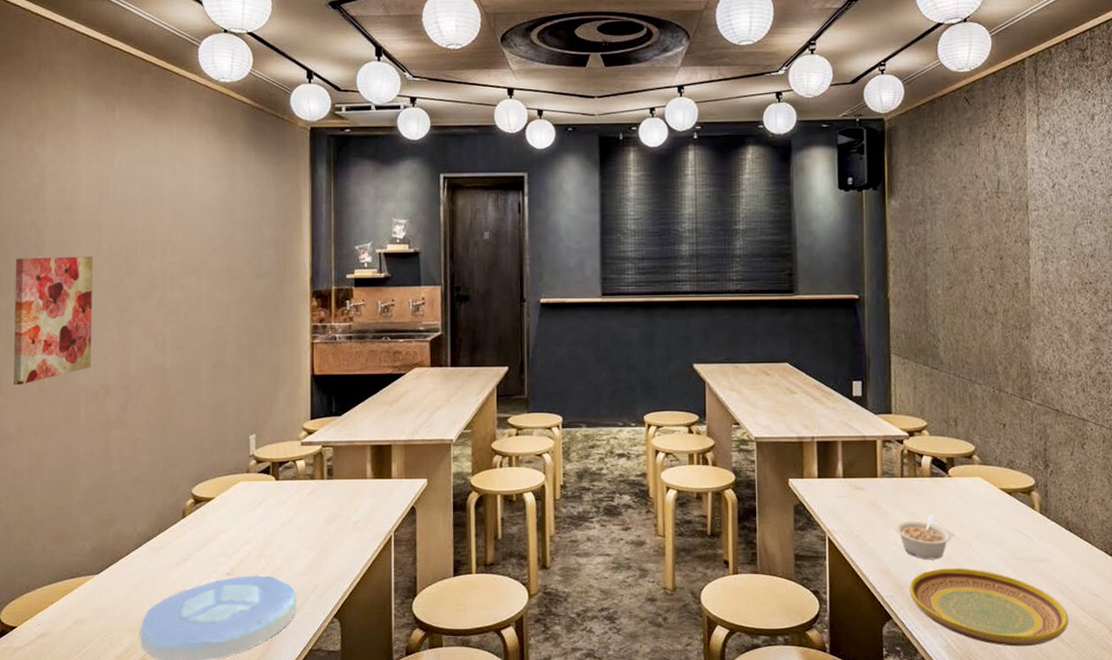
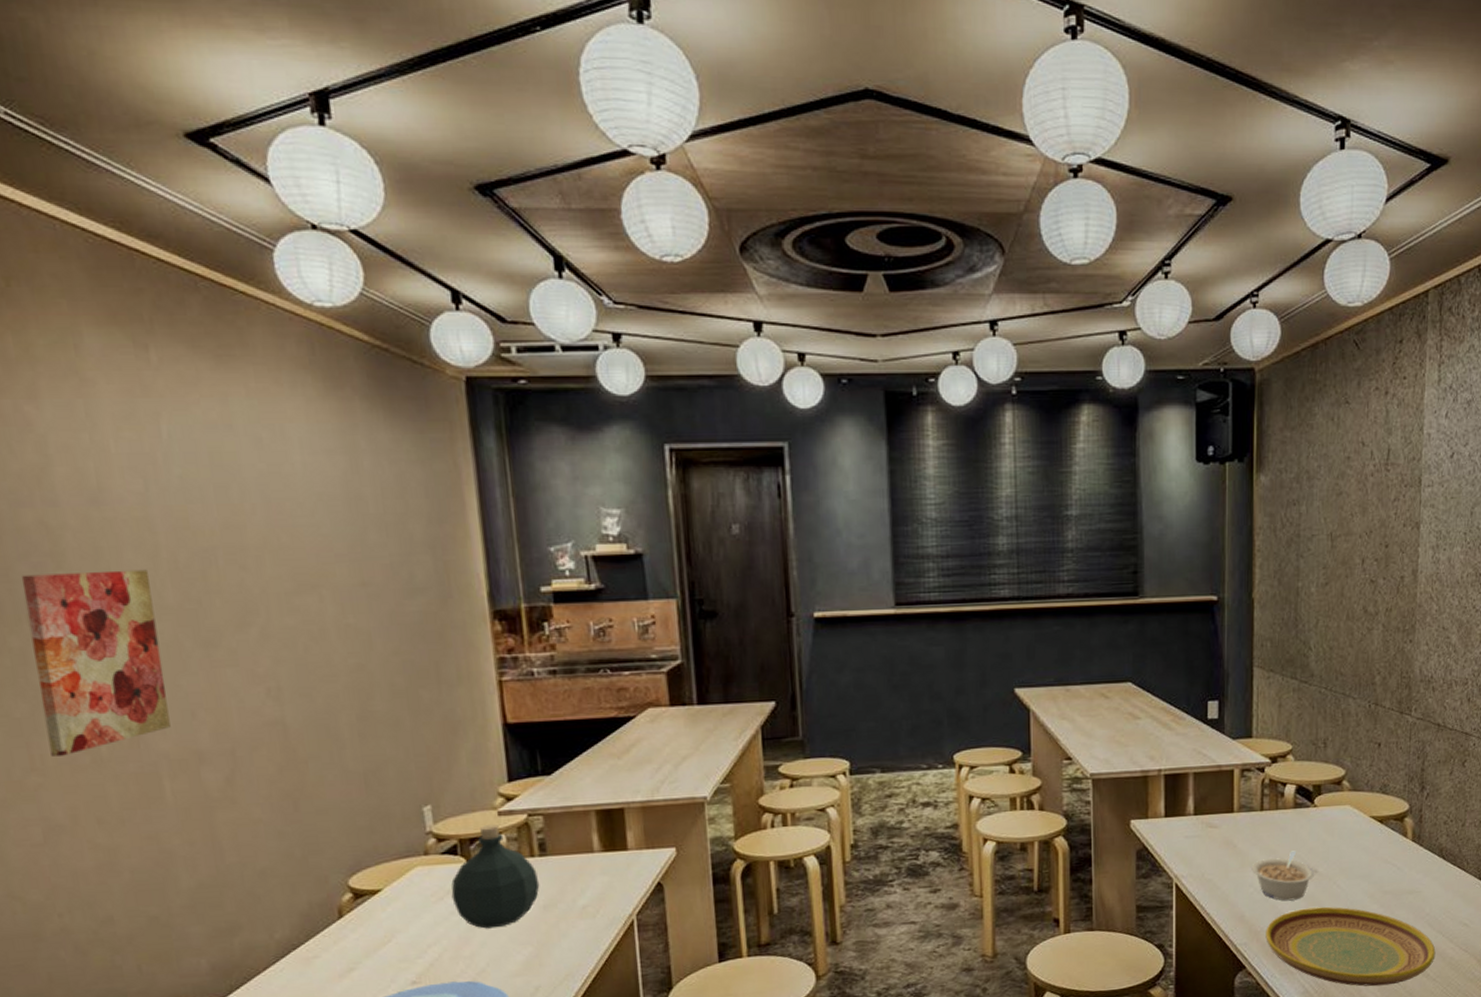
bottle: none [262,452,326,535] -> present [451,824,540,929]

